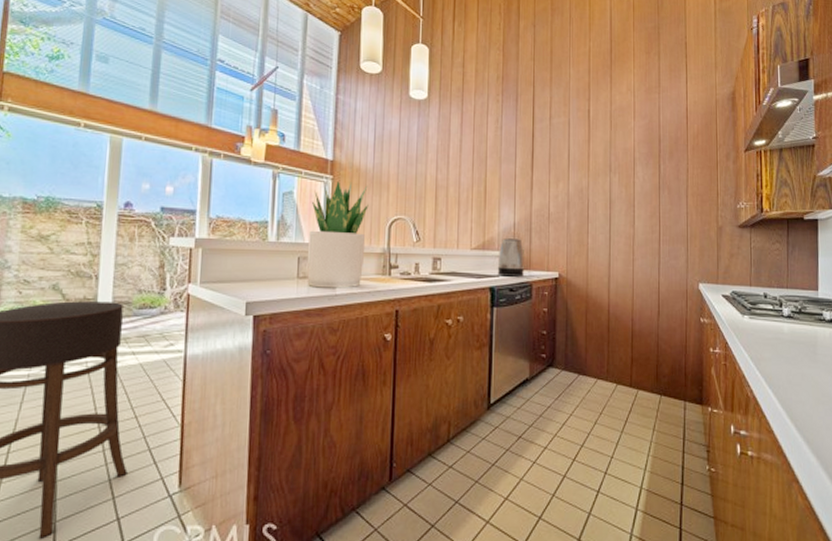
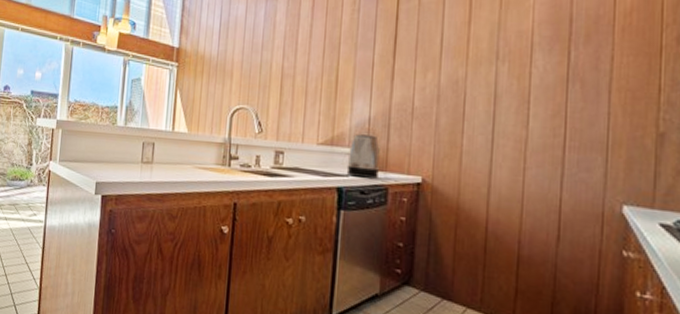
planter: present [306,181,369,288] -> none [150,69,212,177]

